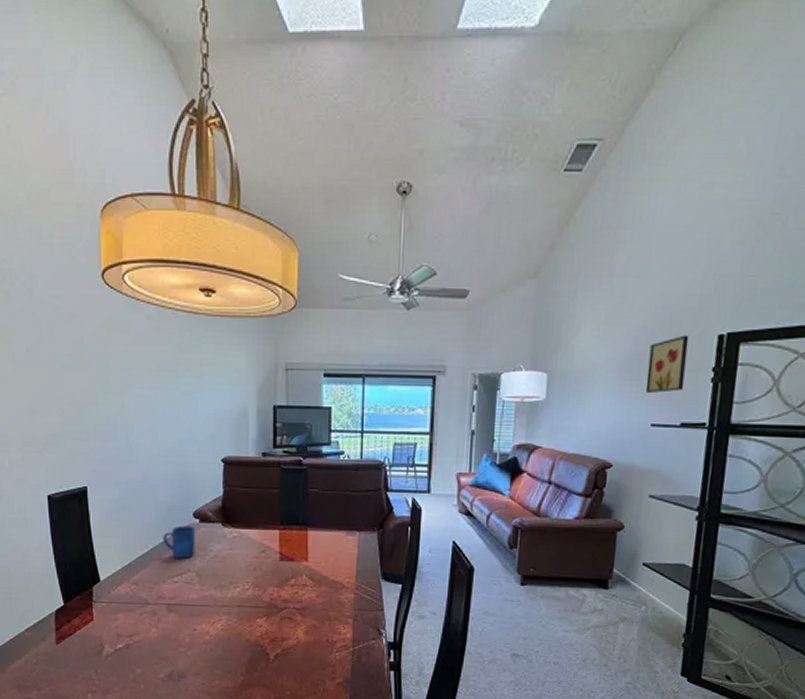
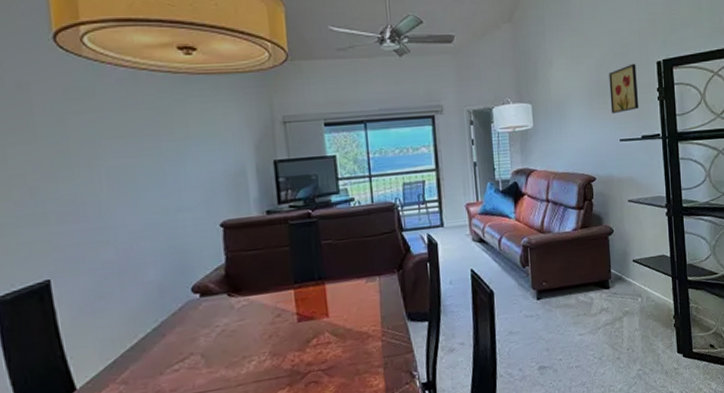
mug: present [162,525,195,559] -> none [155,302,198,343]

